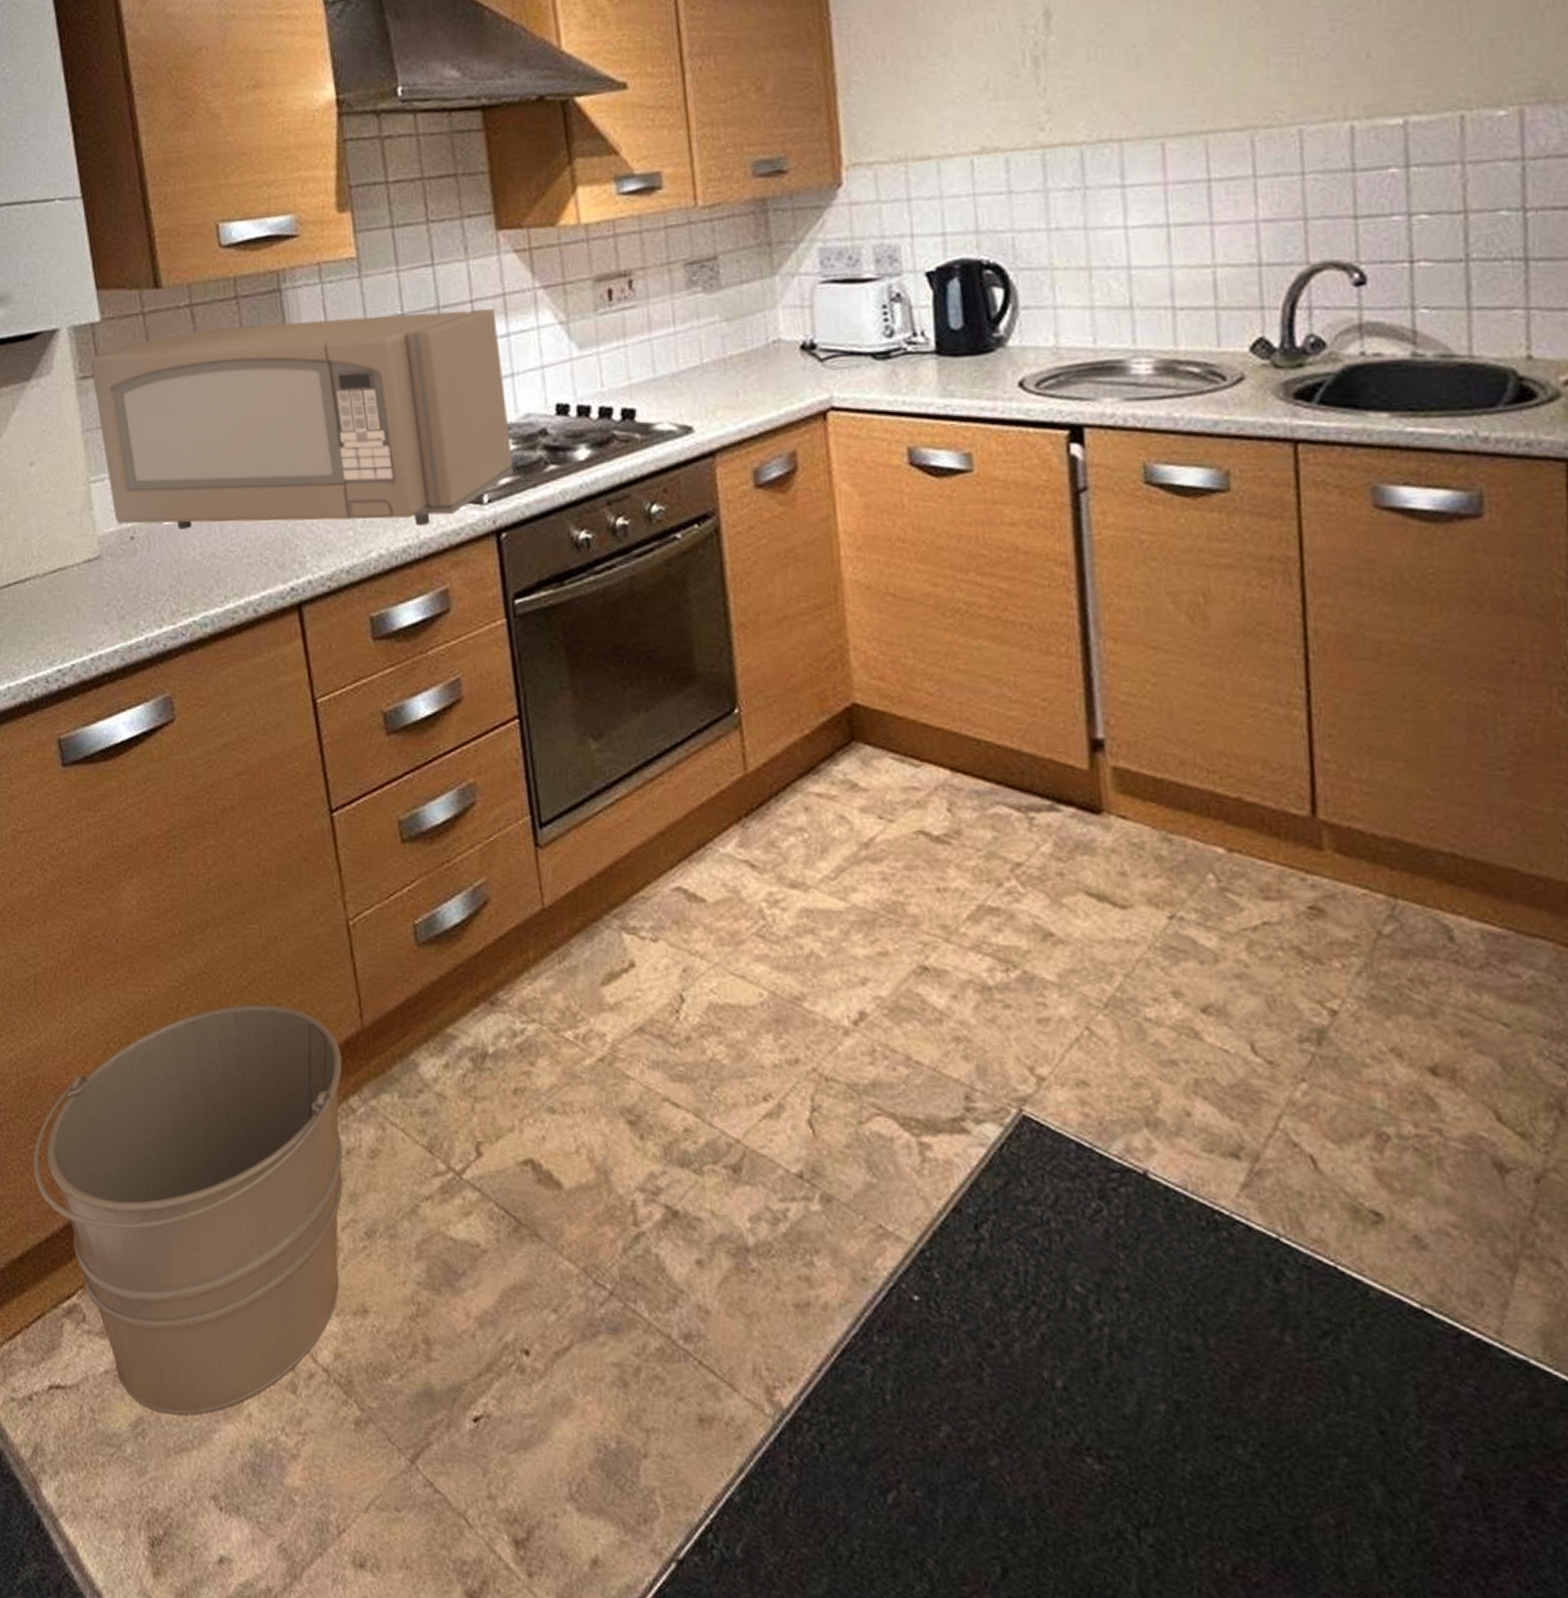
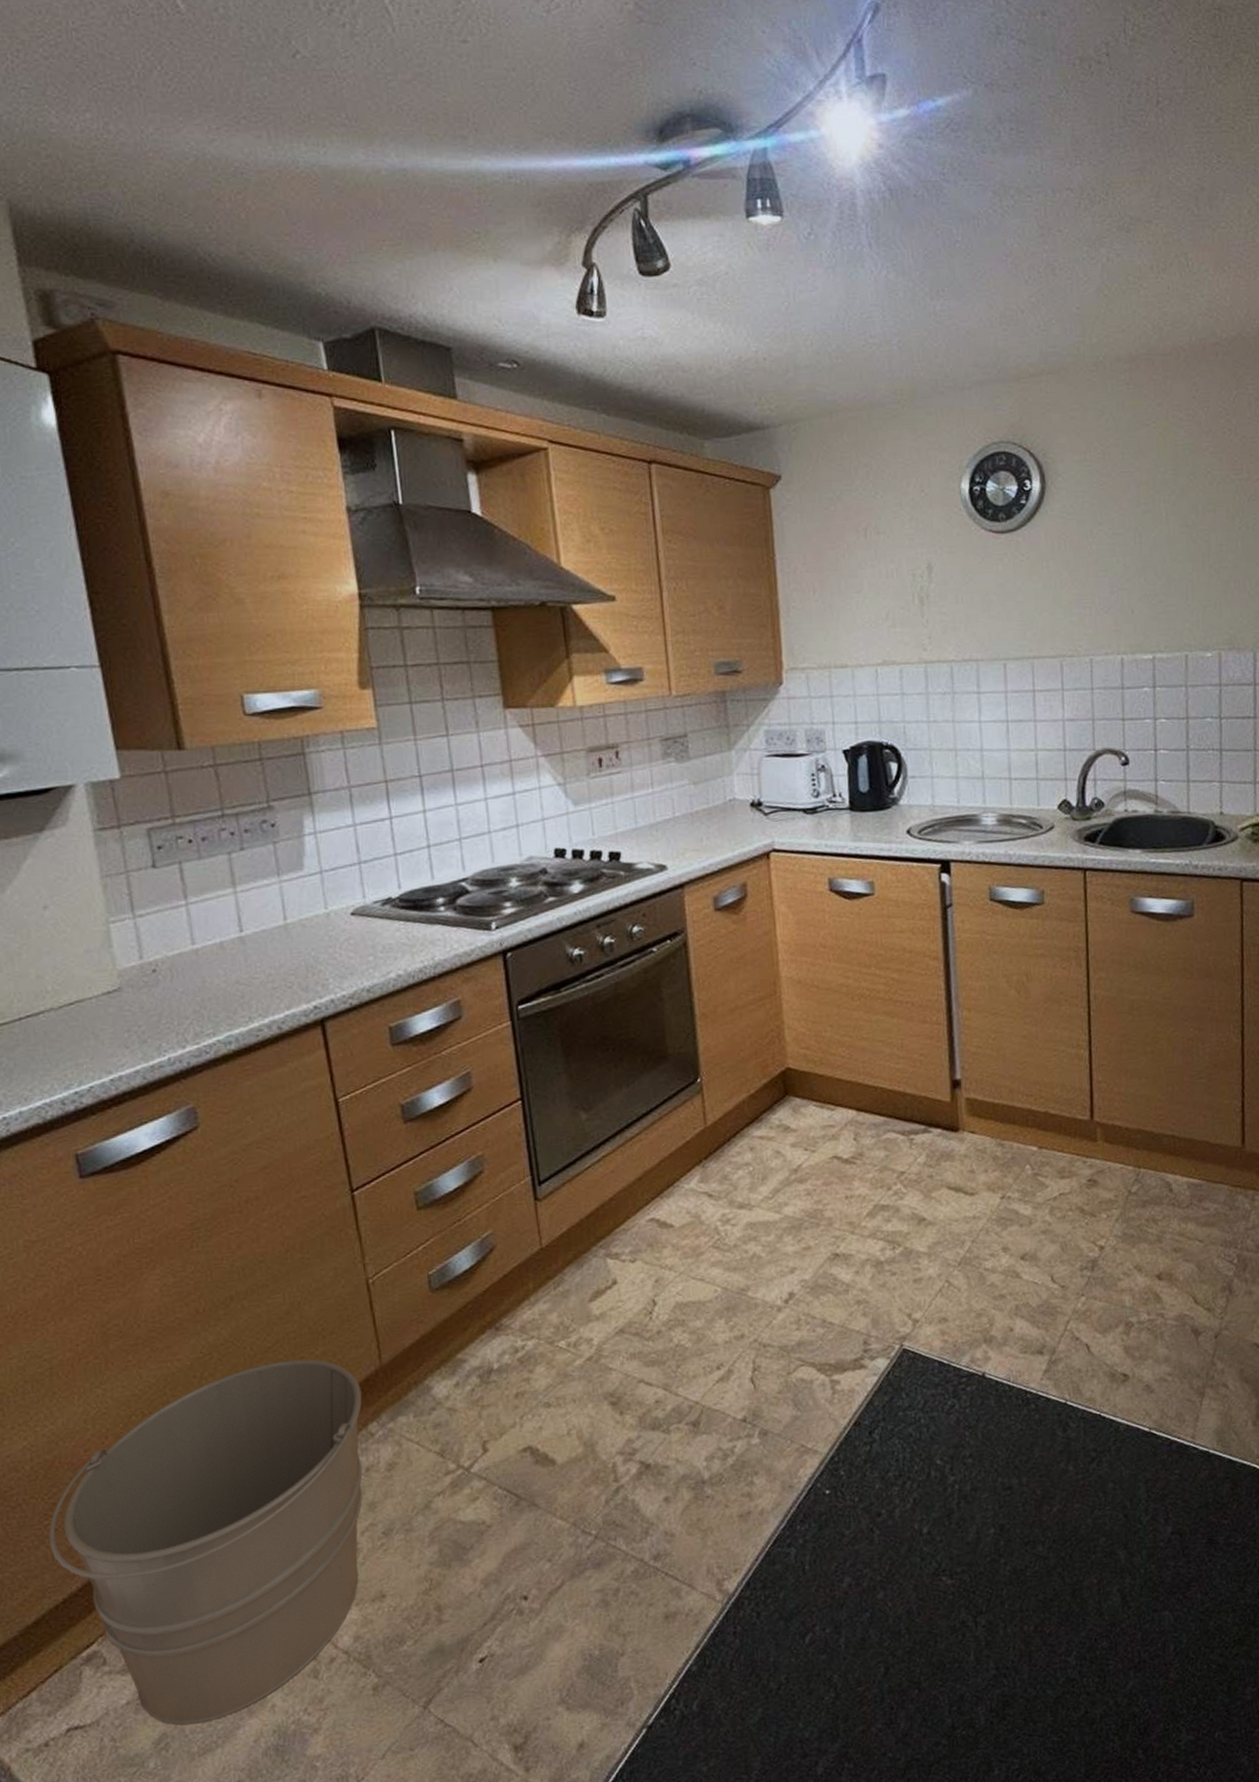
microwave: present [91,308,514,530] -> none [110,772,518,961]

